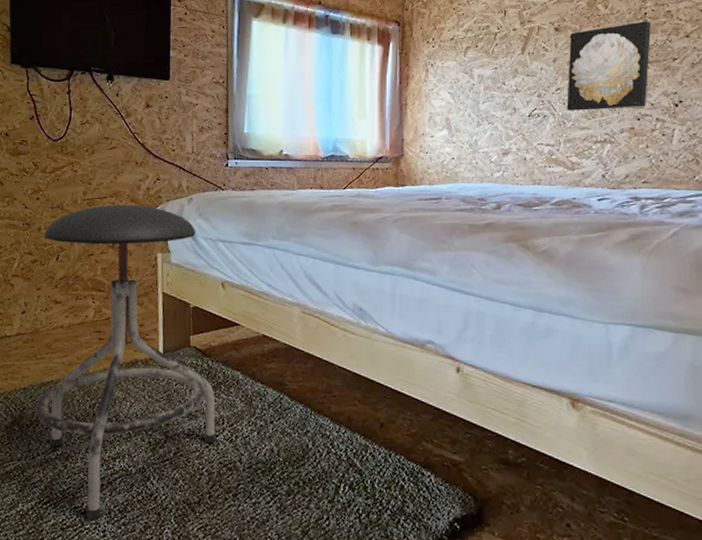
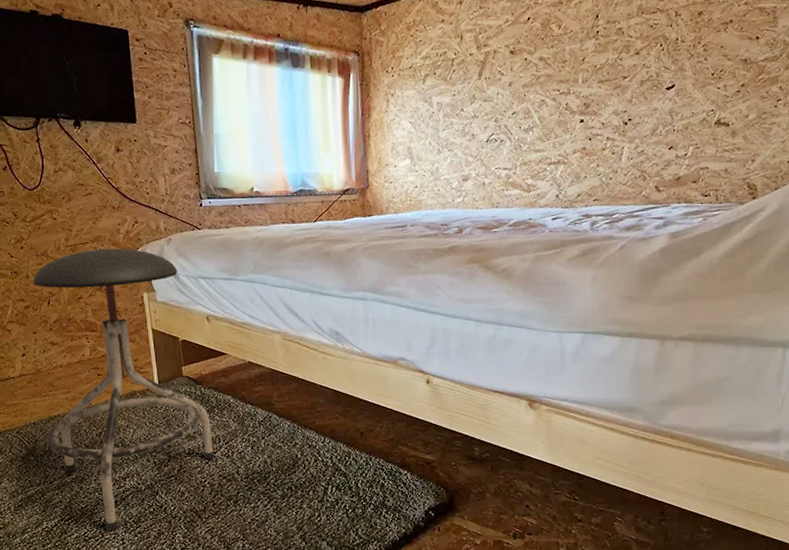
wall art: present [566,21,651,111] -> none [522,39,602,134]

